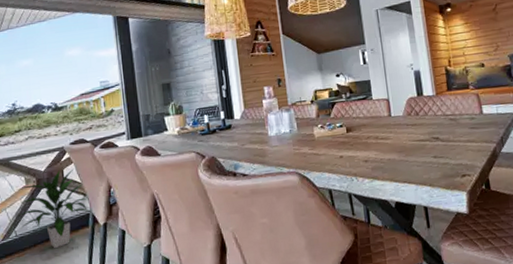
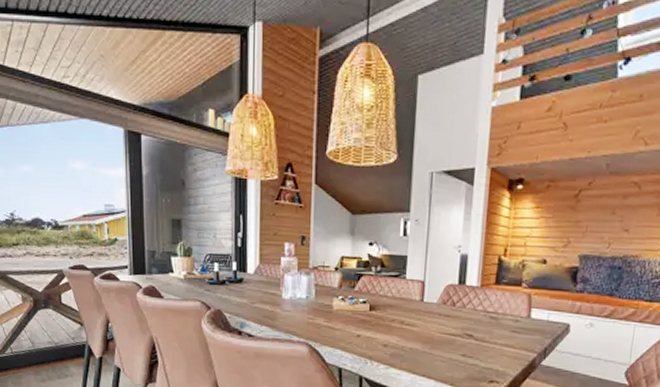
indoor plant: present [18,168,89,249] -> none [14,294,85,373]

